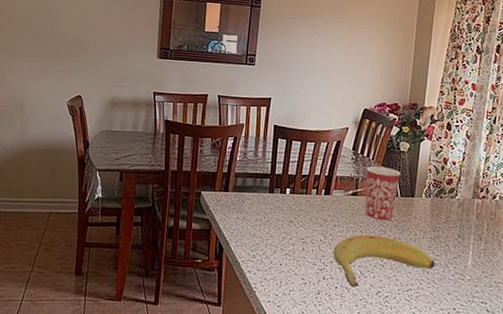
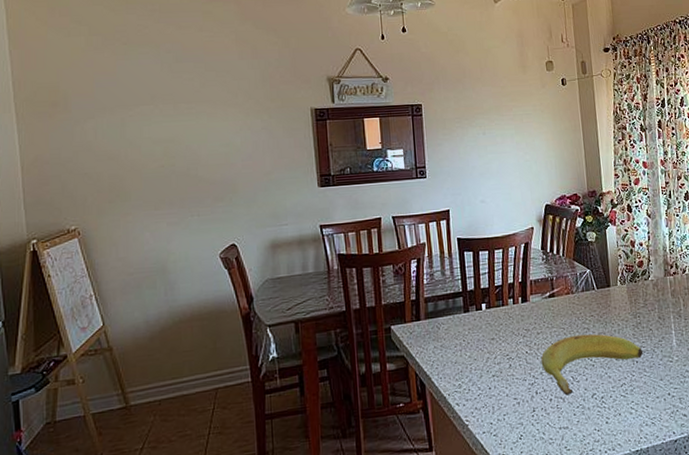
mug: present [365,166,401,221] -> none [558,261,594,318]

